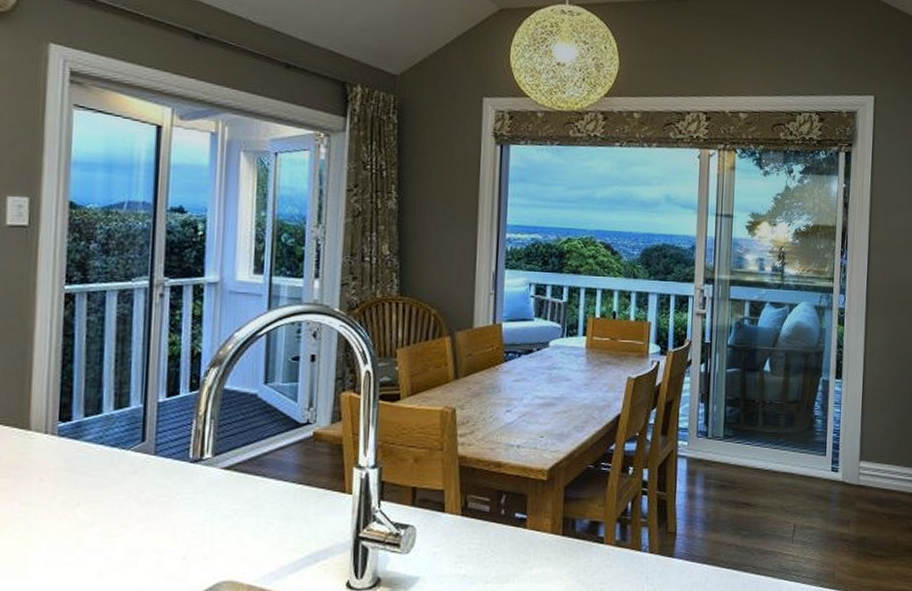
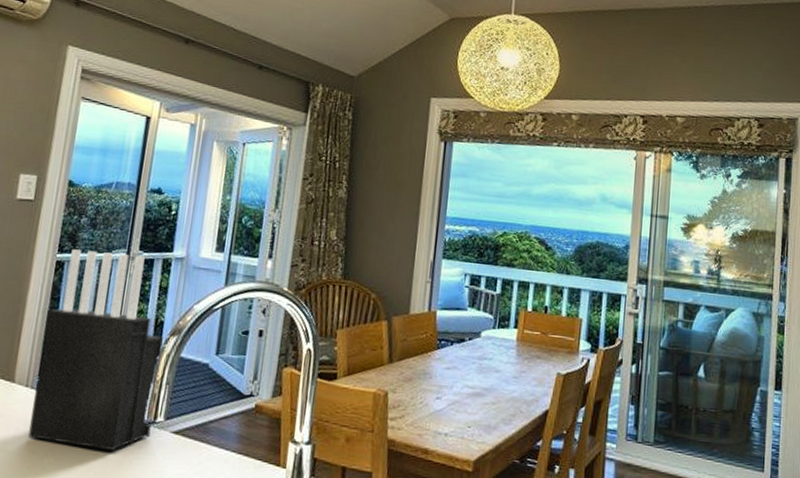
knife block: none [55,279,202,492] -> present [28,249,163,451]

